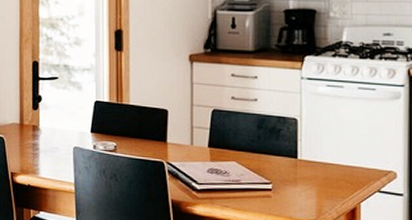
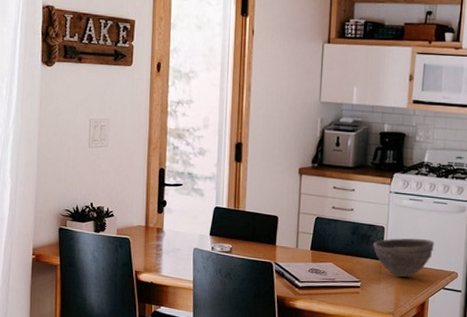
bowl: none [285,131,363,179] -> present [373,238,435,278]

